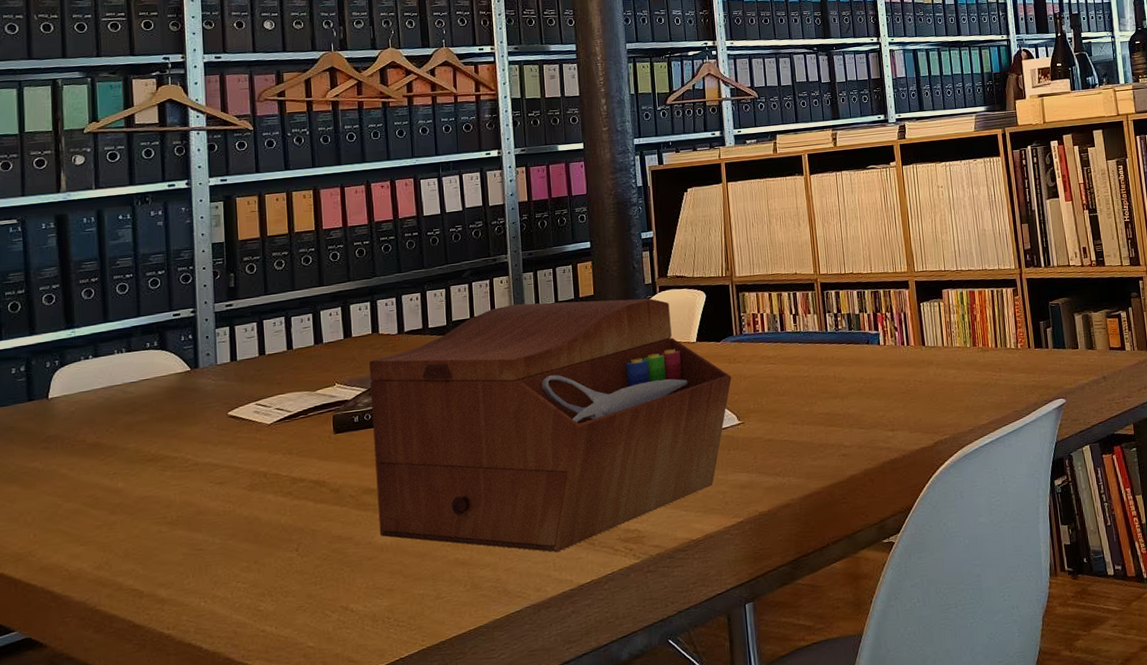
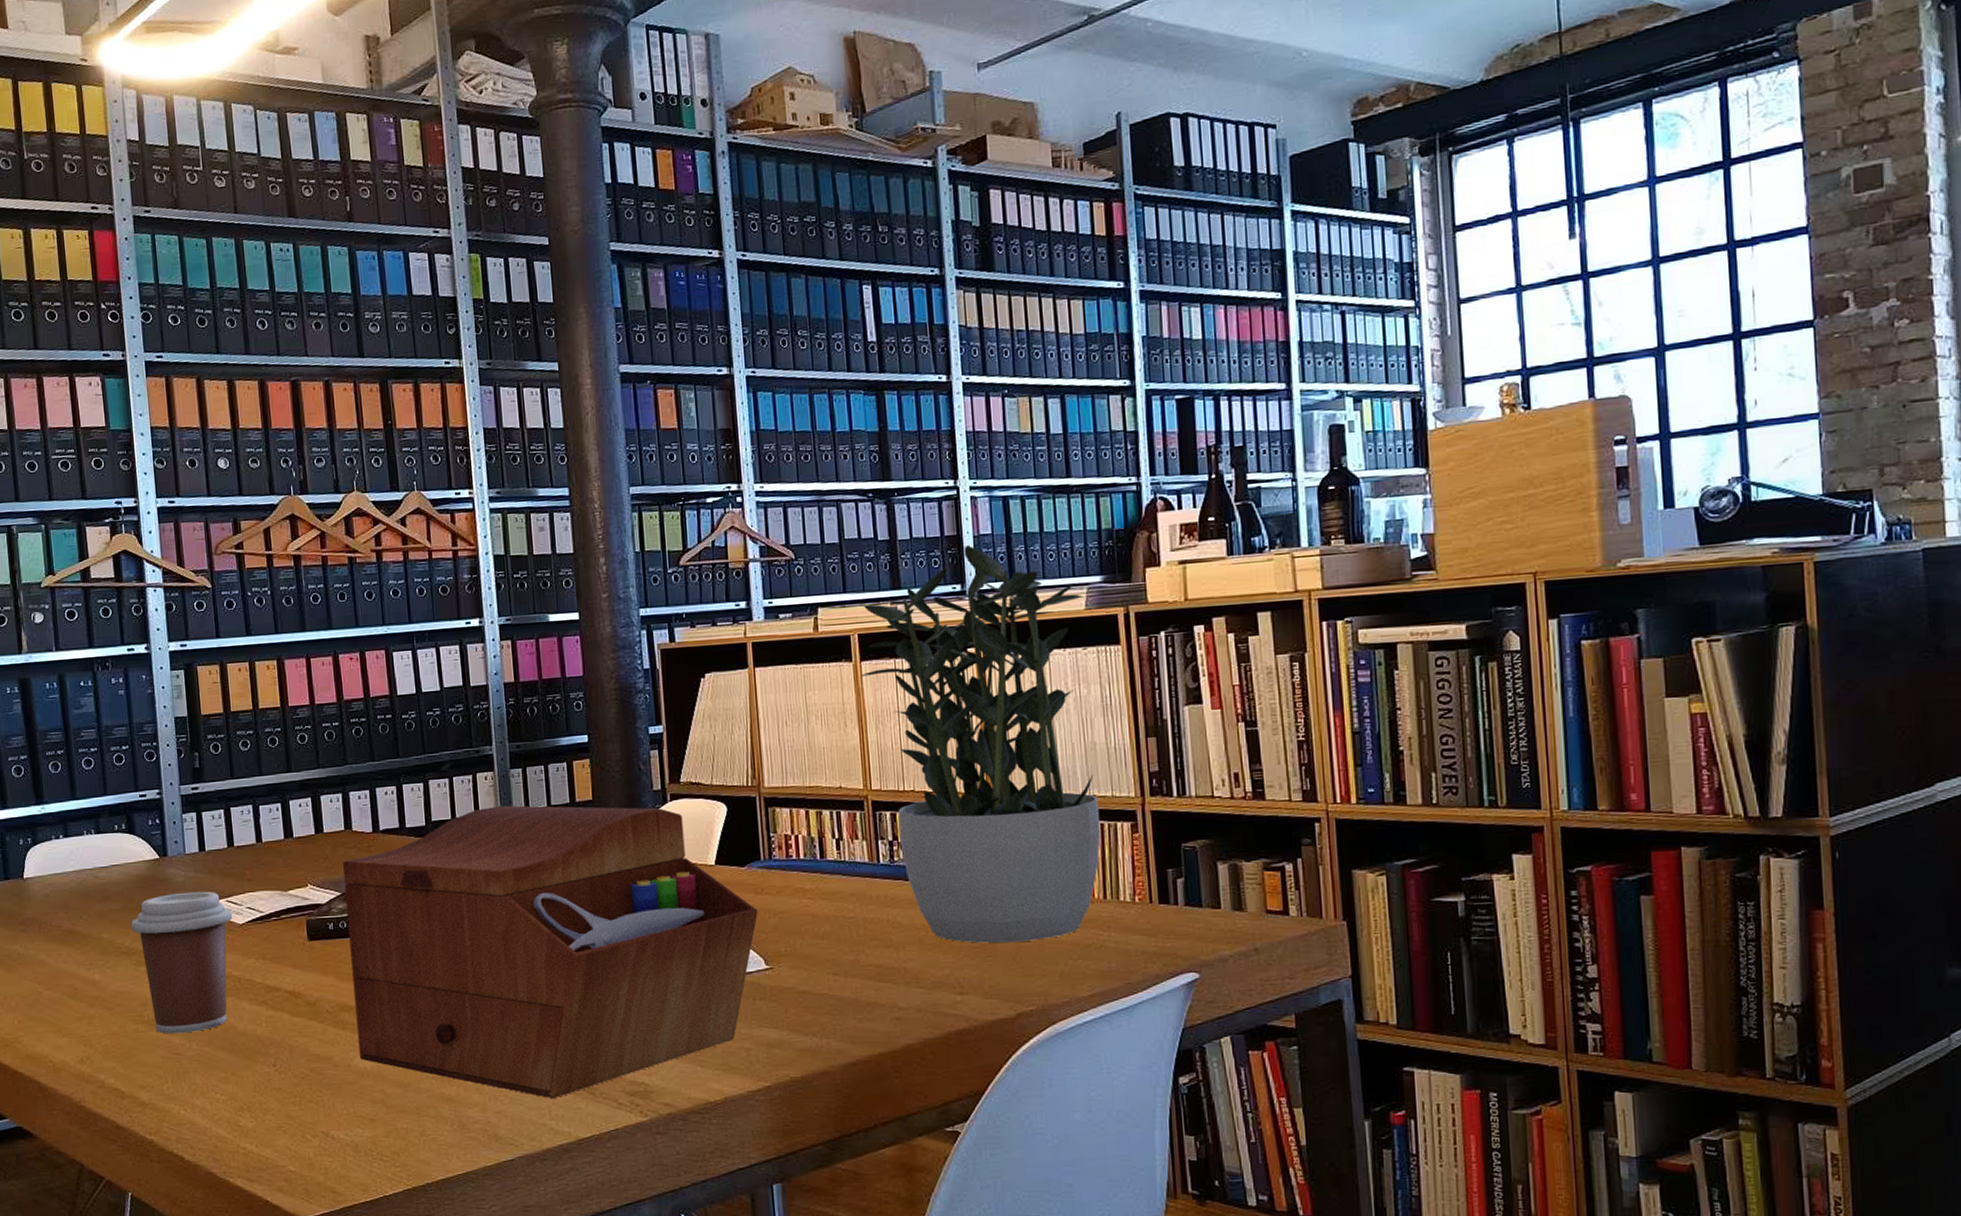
coffee cup: none [159,397,261,532] -> present [131,891,233,1034]
potted plant: none [810,86,992,389] -> present [861,545,1101,943]

